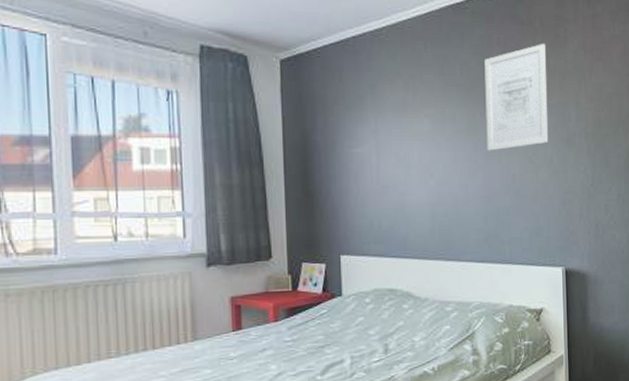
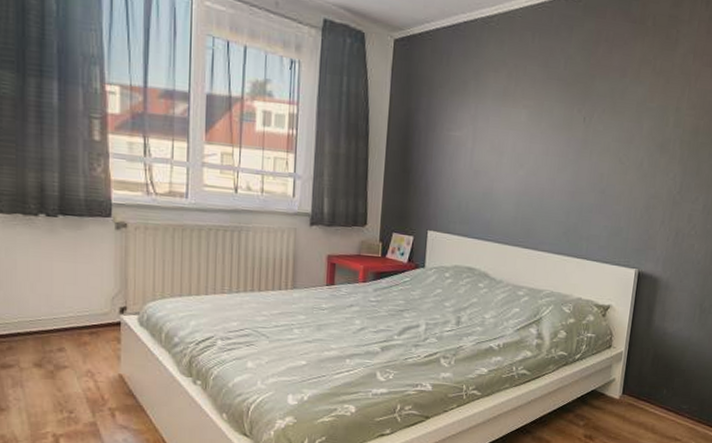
wall art: present [484,43,549,151] -> none [579,43,655,148]

